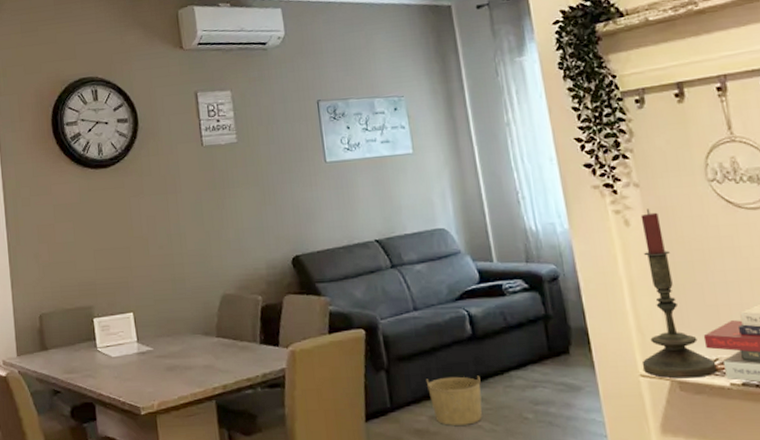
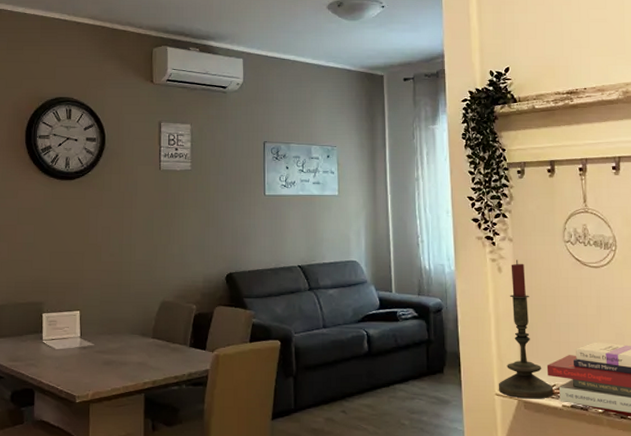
basket: present [425,375,482,425] -> none [326,386,370,427]

